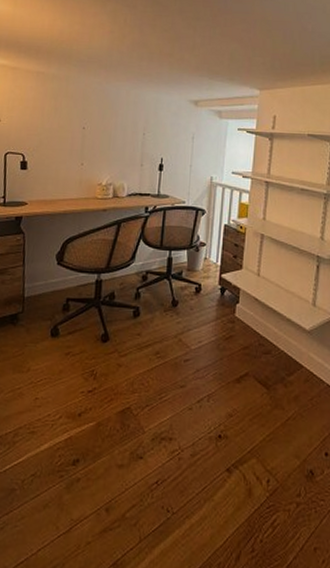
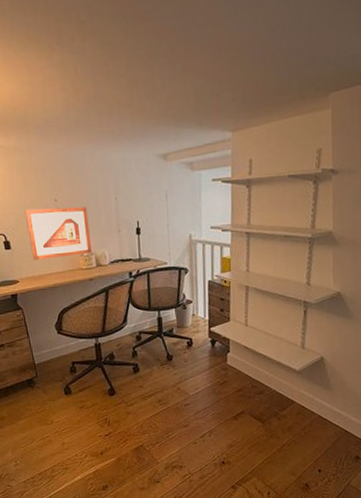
picture frame: none [47,133,114,185] -> present [24,206,93,261]

